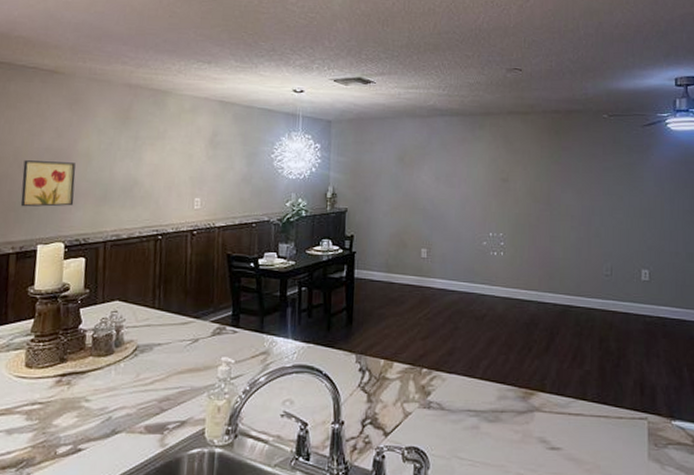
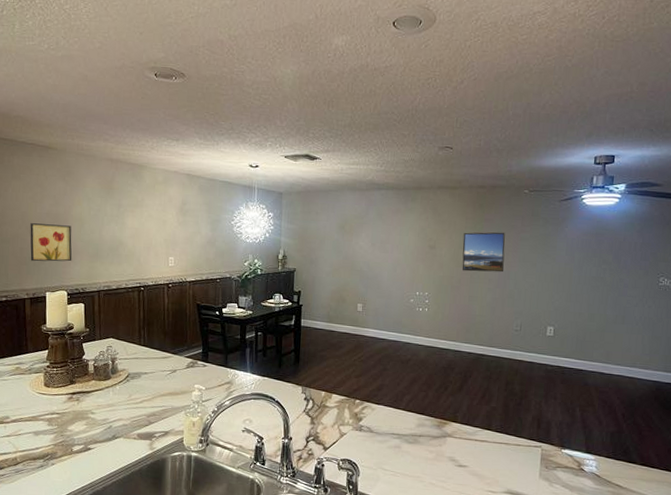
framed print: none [539,161,588,208] -> present [462,232,505,273]

